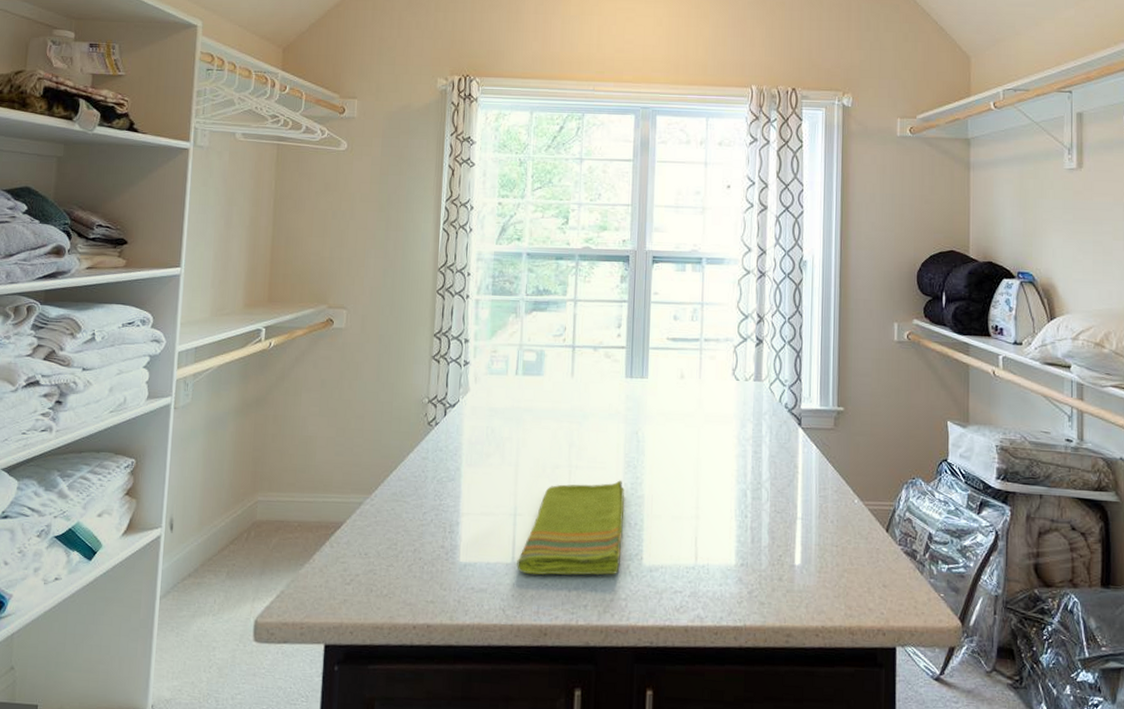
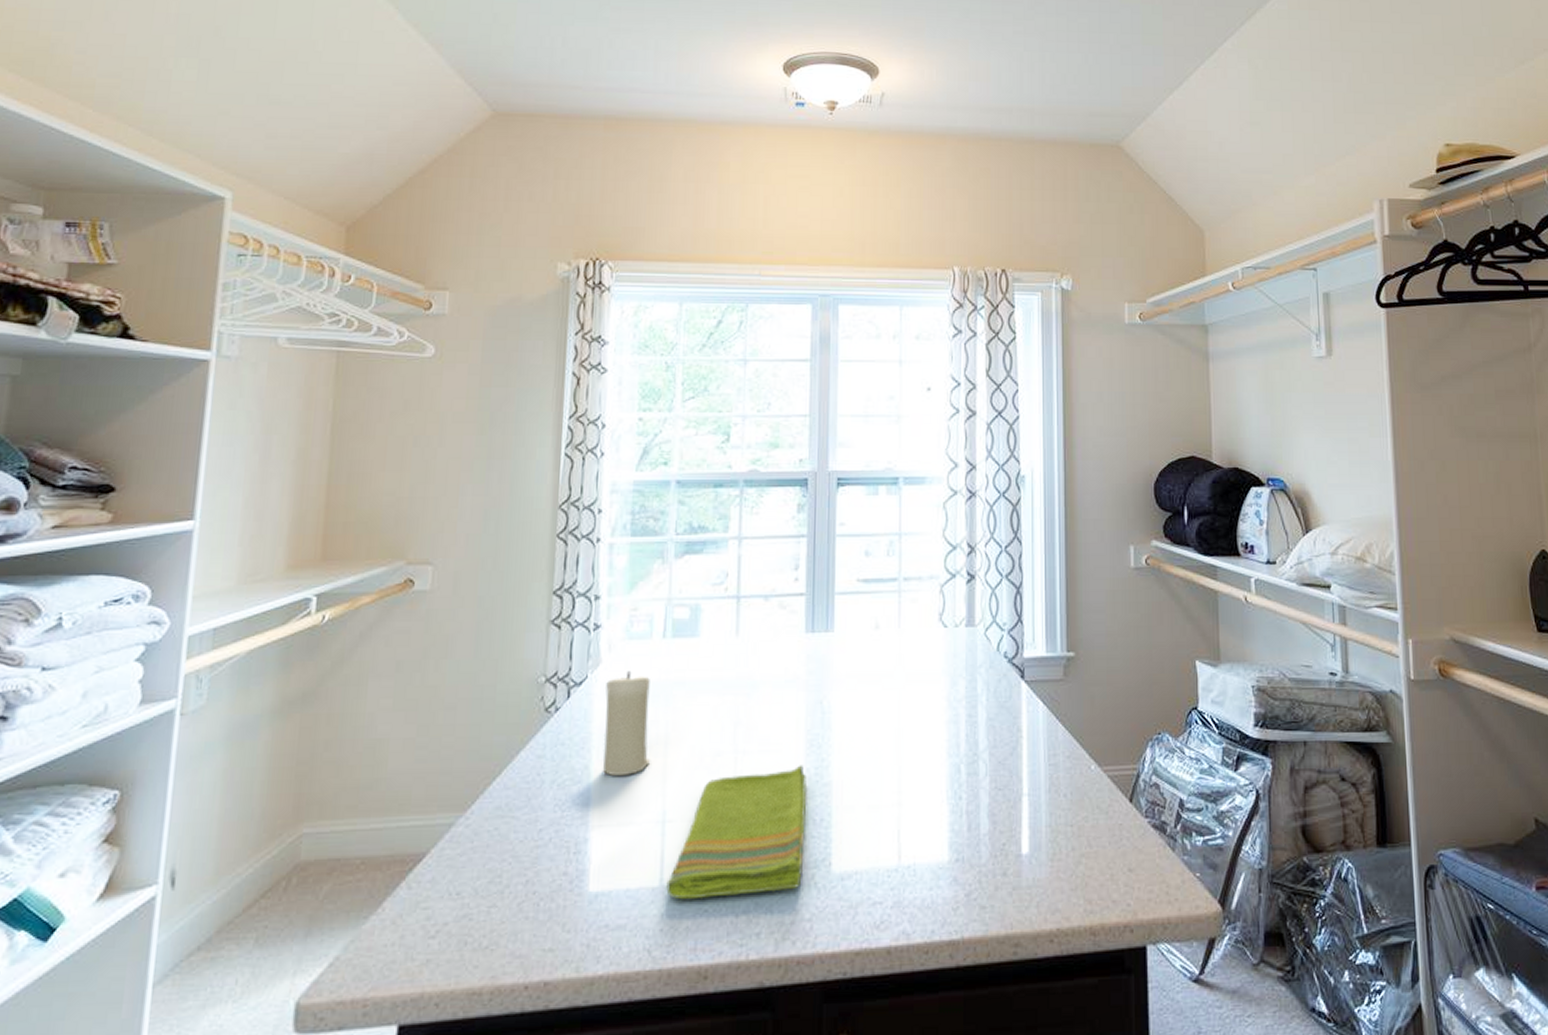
candle: none [470,398,506,478] -> present [602,671,650,776]

